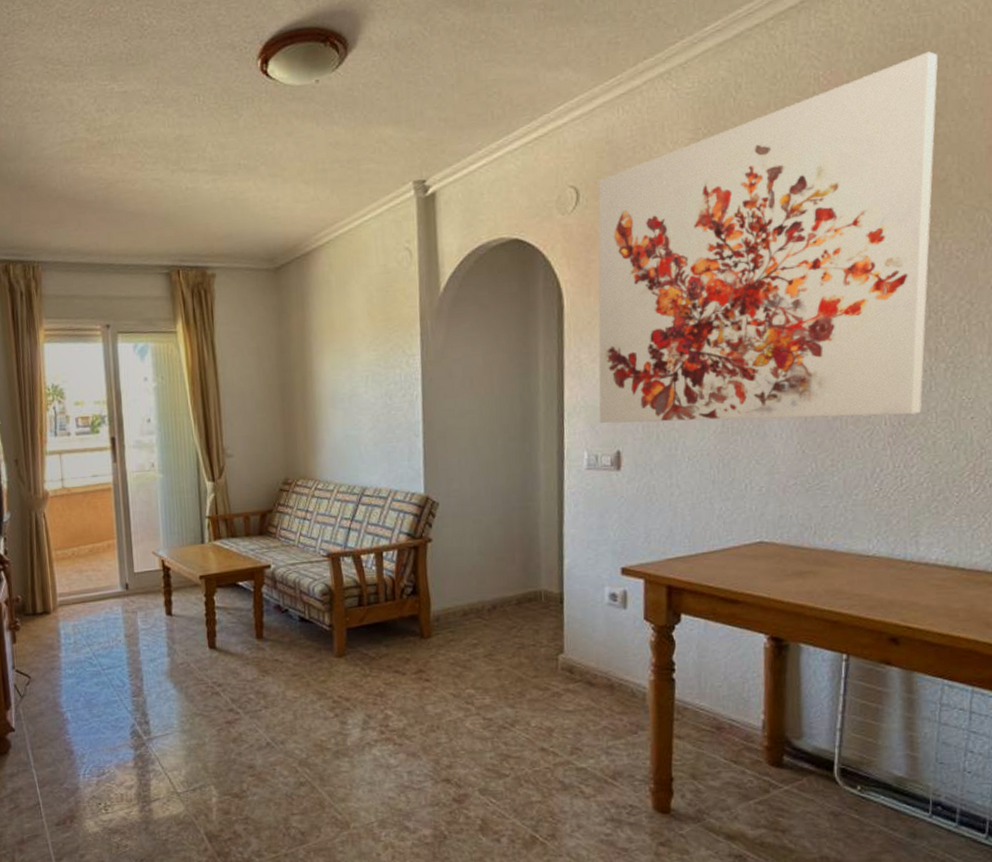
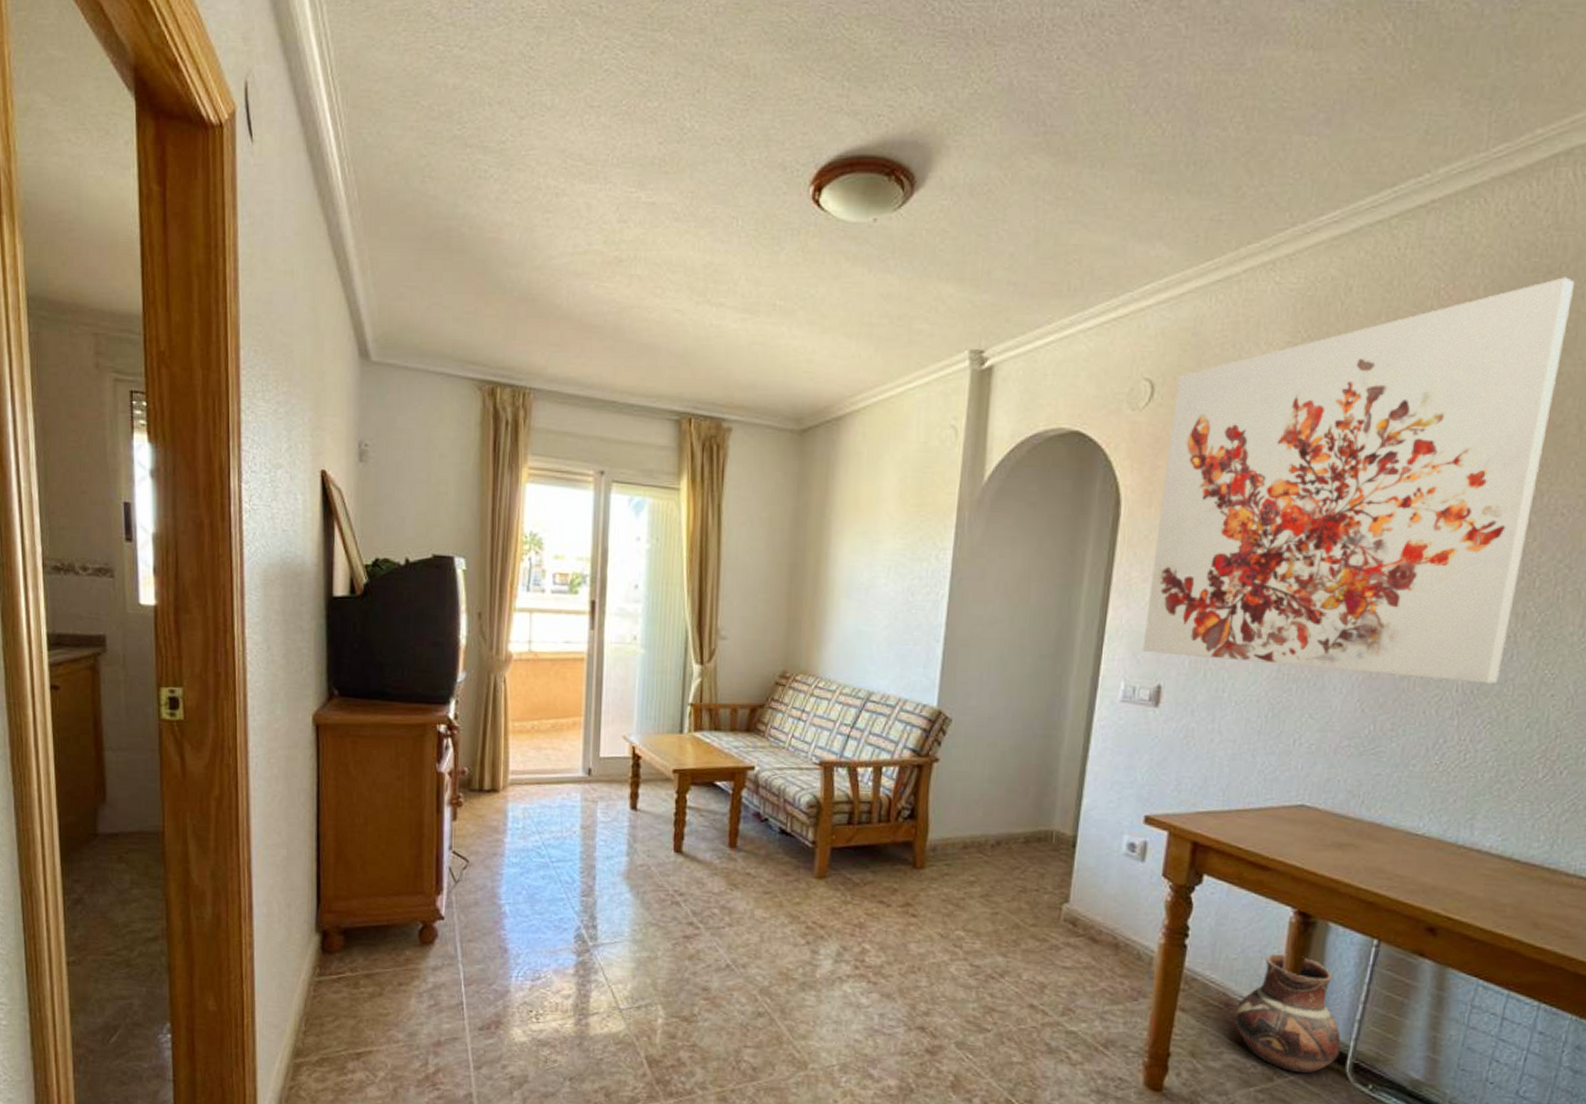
ceramic pot: none [727,676,827,783] -> present [1235,953,1341,1074]

